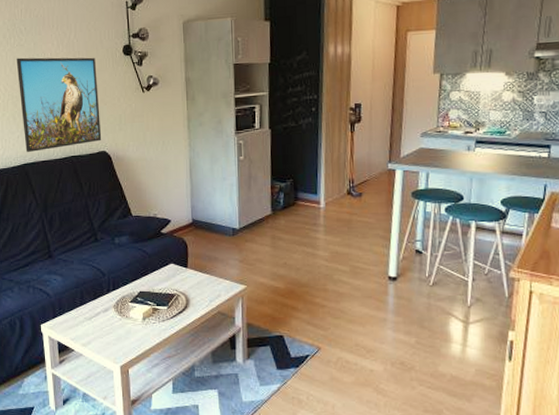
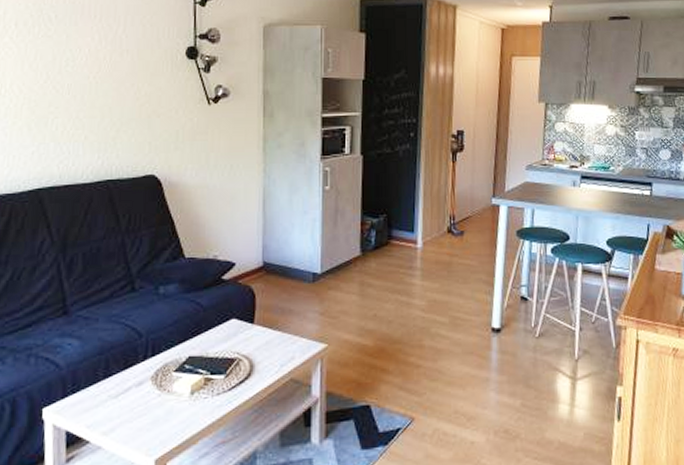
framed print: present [16,57,102,152] -> none [39,52,151,173]

